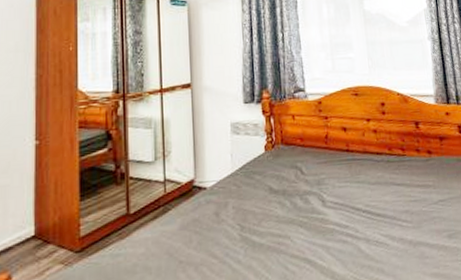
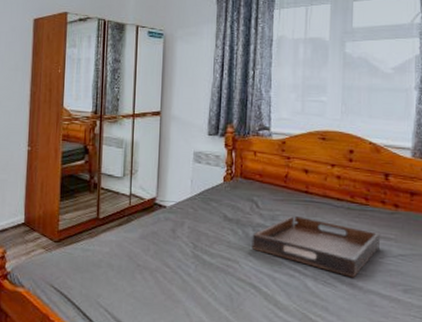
serving tray: none [300,176,422,233] -> present [251,215,381,278]

